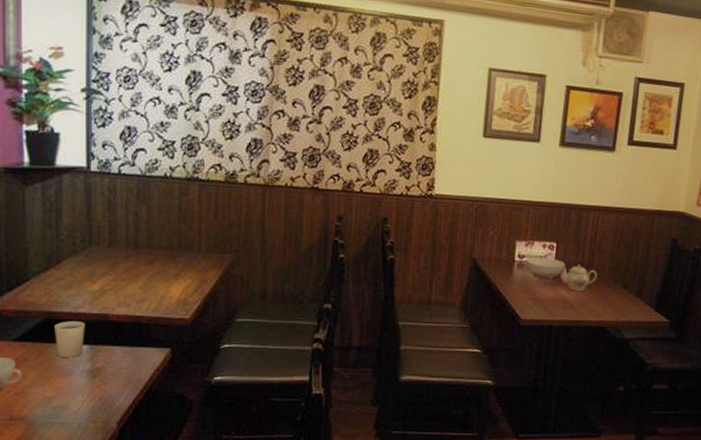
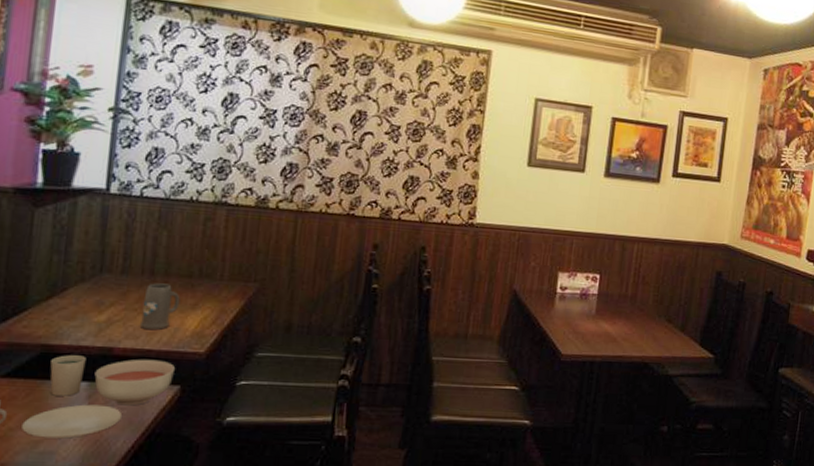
plate: none [36,365,122,395] -> present [22,404,123,439]
bowl: none [94,324,165,367] -> present [94,359,176,406]
beer mug: none [130,255,164,299] -> present [140,283,181,331]
bowl: present [526,257,565,280] -> none [568,288,609,313]
teapot: present [560,264,598,292] -> none [603,297,641,325]

